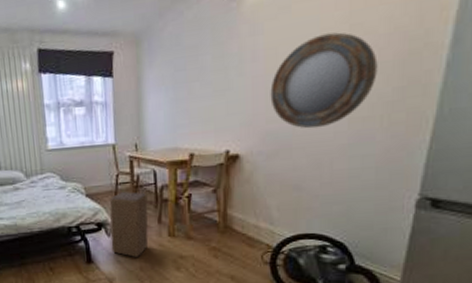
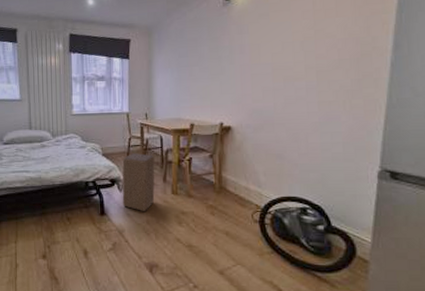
home mirror: present [270,32,378,129] -> none [255,35,338,109]

